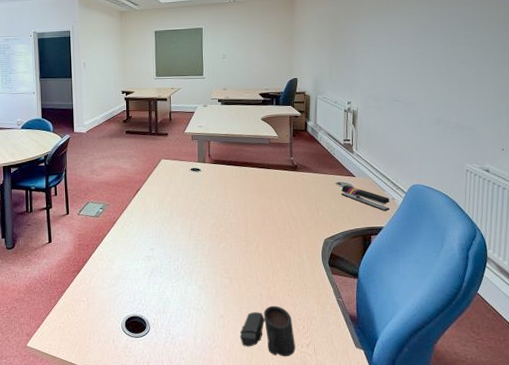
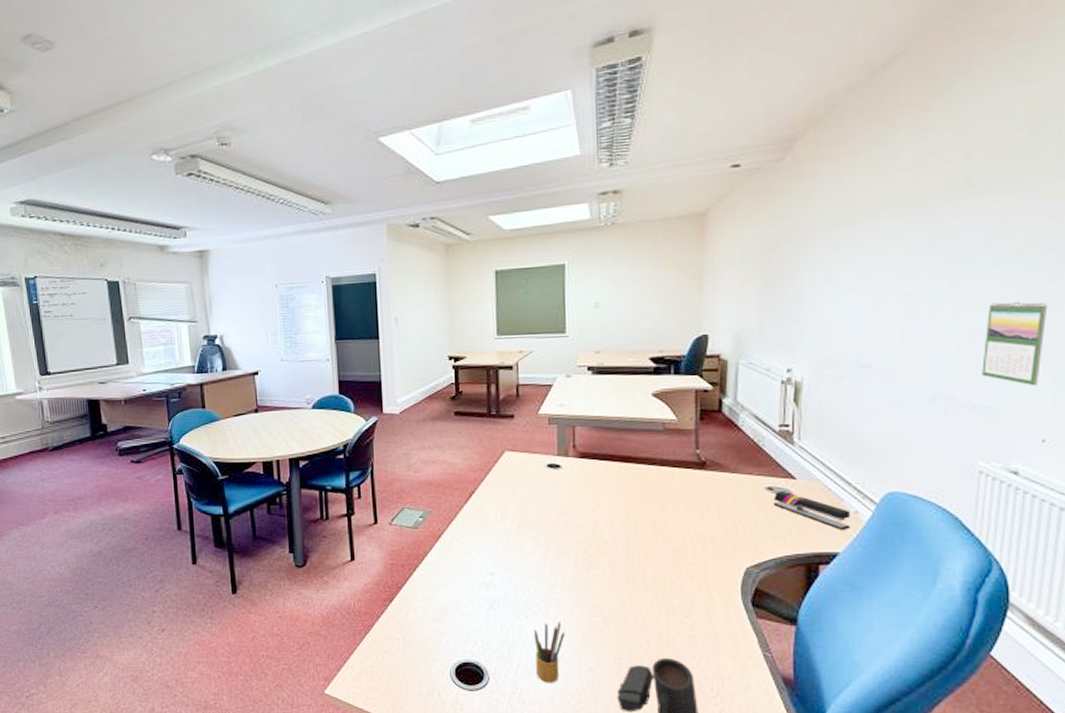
pencil box: none [181,282,204,329] -> present [533,621,566,683]
calendar: none [465,59,502,114] -> present [982,301,1048,386]

